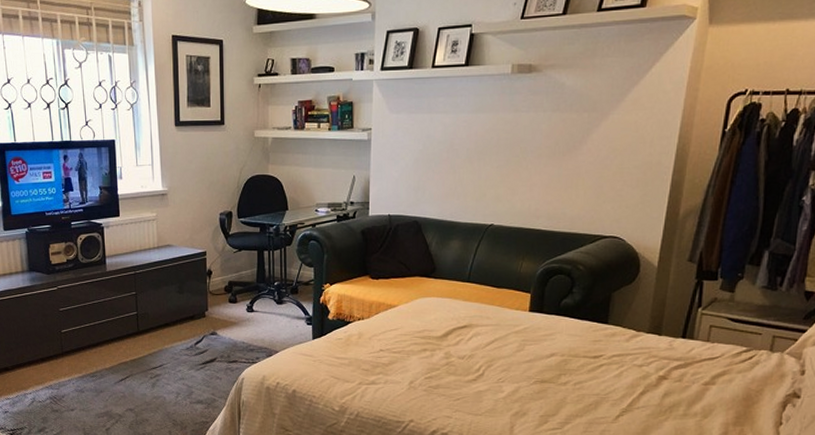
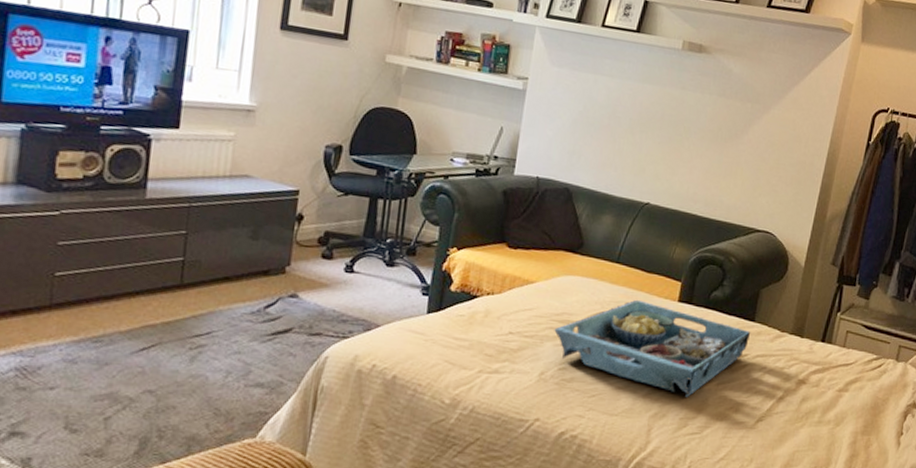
serving tray: none [418,313,605,397] -> present [554,299,751,397]

